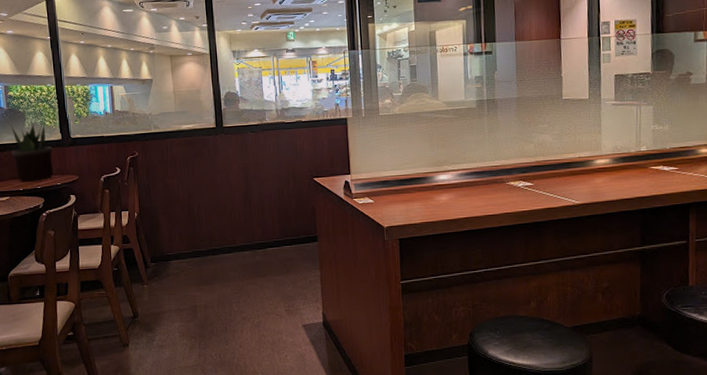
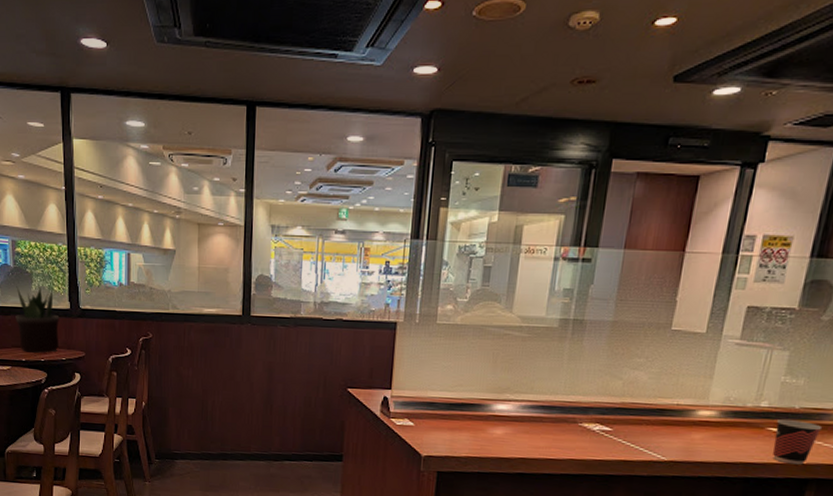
cup: none [656,157,690,194] -> present [772,418,823,465]

